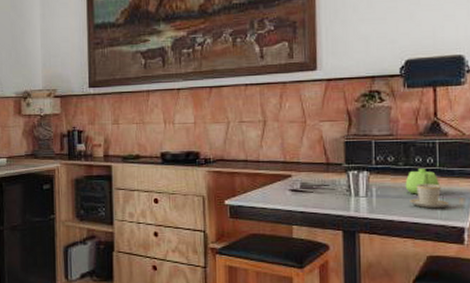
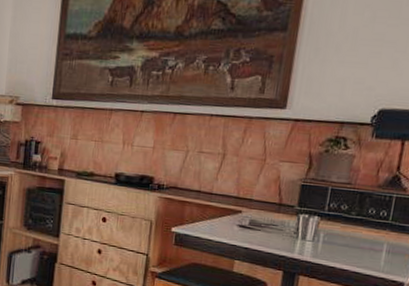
teapot: present [405,168,439,194] -> none [353,219,389,245]
teacup: present [410,183,450,209] -> none [355,235,395,262]

